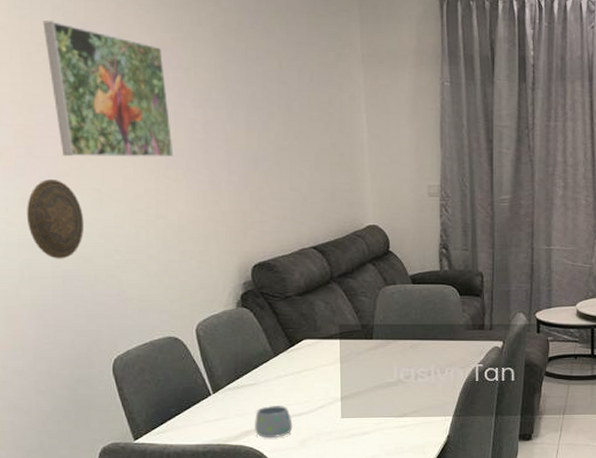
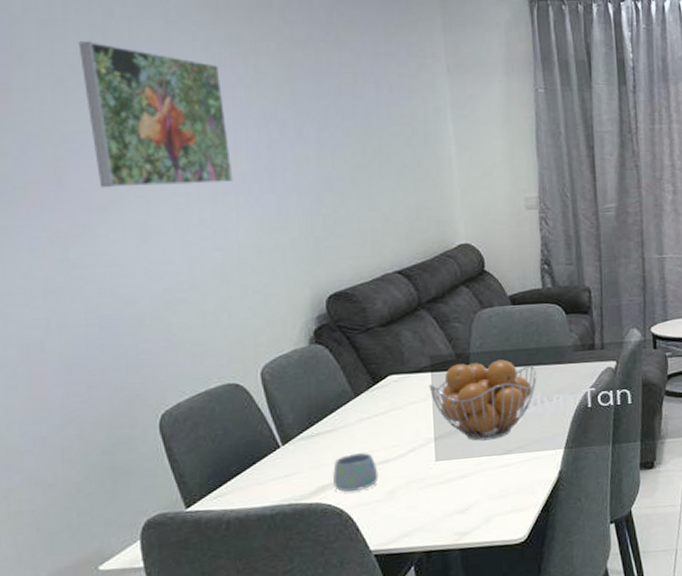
decorative plate: present [27,179,85,259] -> none [55,214,126,304]
fruit basket: none [337,333,432,403] -> present [428,359,537,441]

